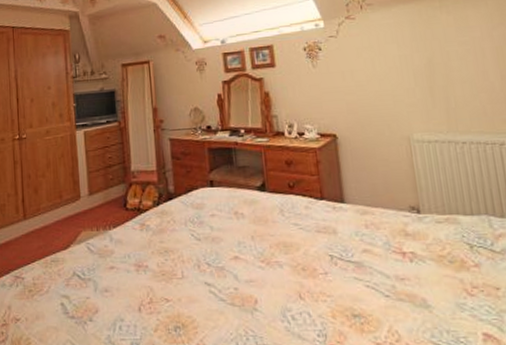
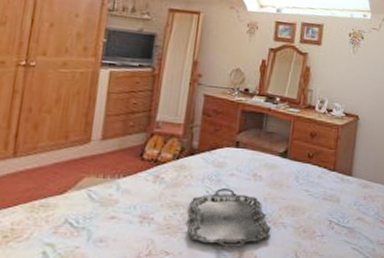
serving tray: none [178,229,267,292] -> present [187,187,271,248]

